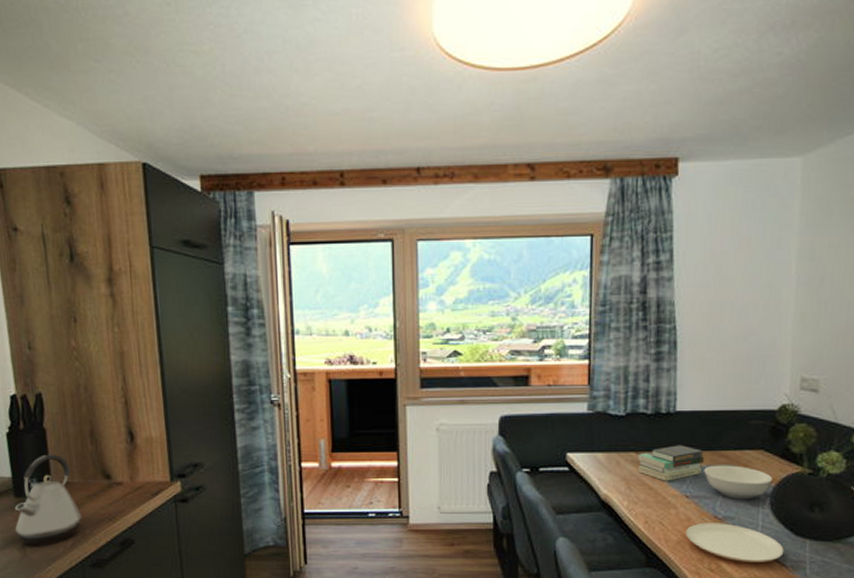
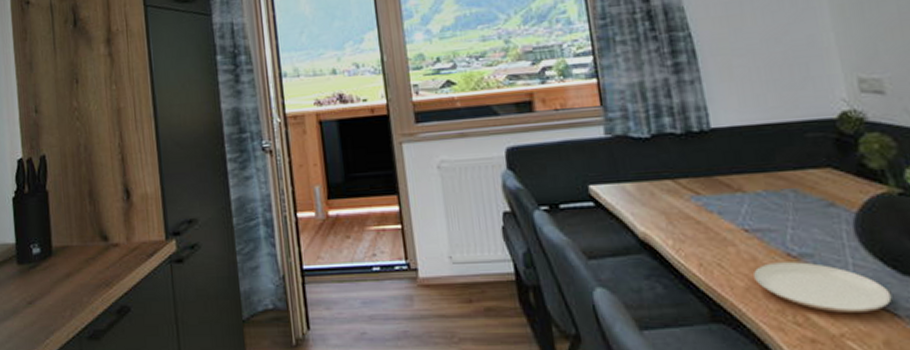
kettle: present [14,454,82,546] -> none [16,217,80,317]
books: present [637,445,705,481] -> none [674,167,759,213]
bowl: present [704,465,772,500] -> none [760,188,852,231]

